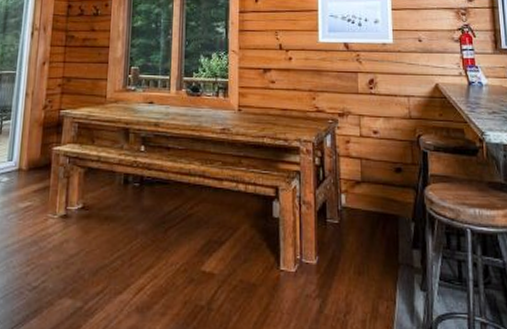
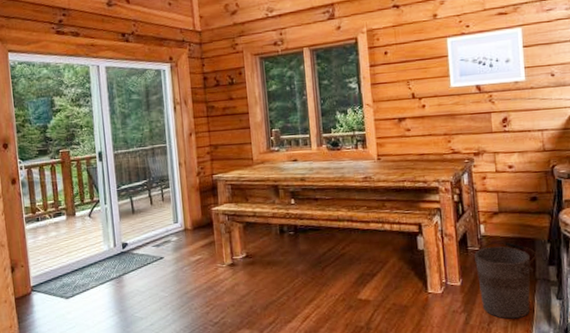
bucket: none [332,216,400,311] -> present [474,241,537,319]

